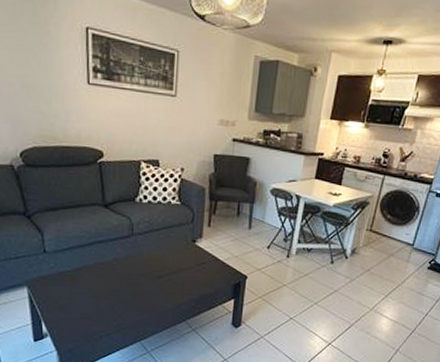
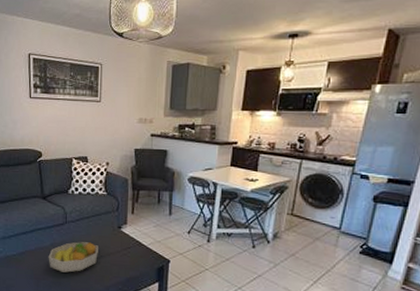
fruit bowl: none [110,256,170,290] -> present [48,242,98,273]

